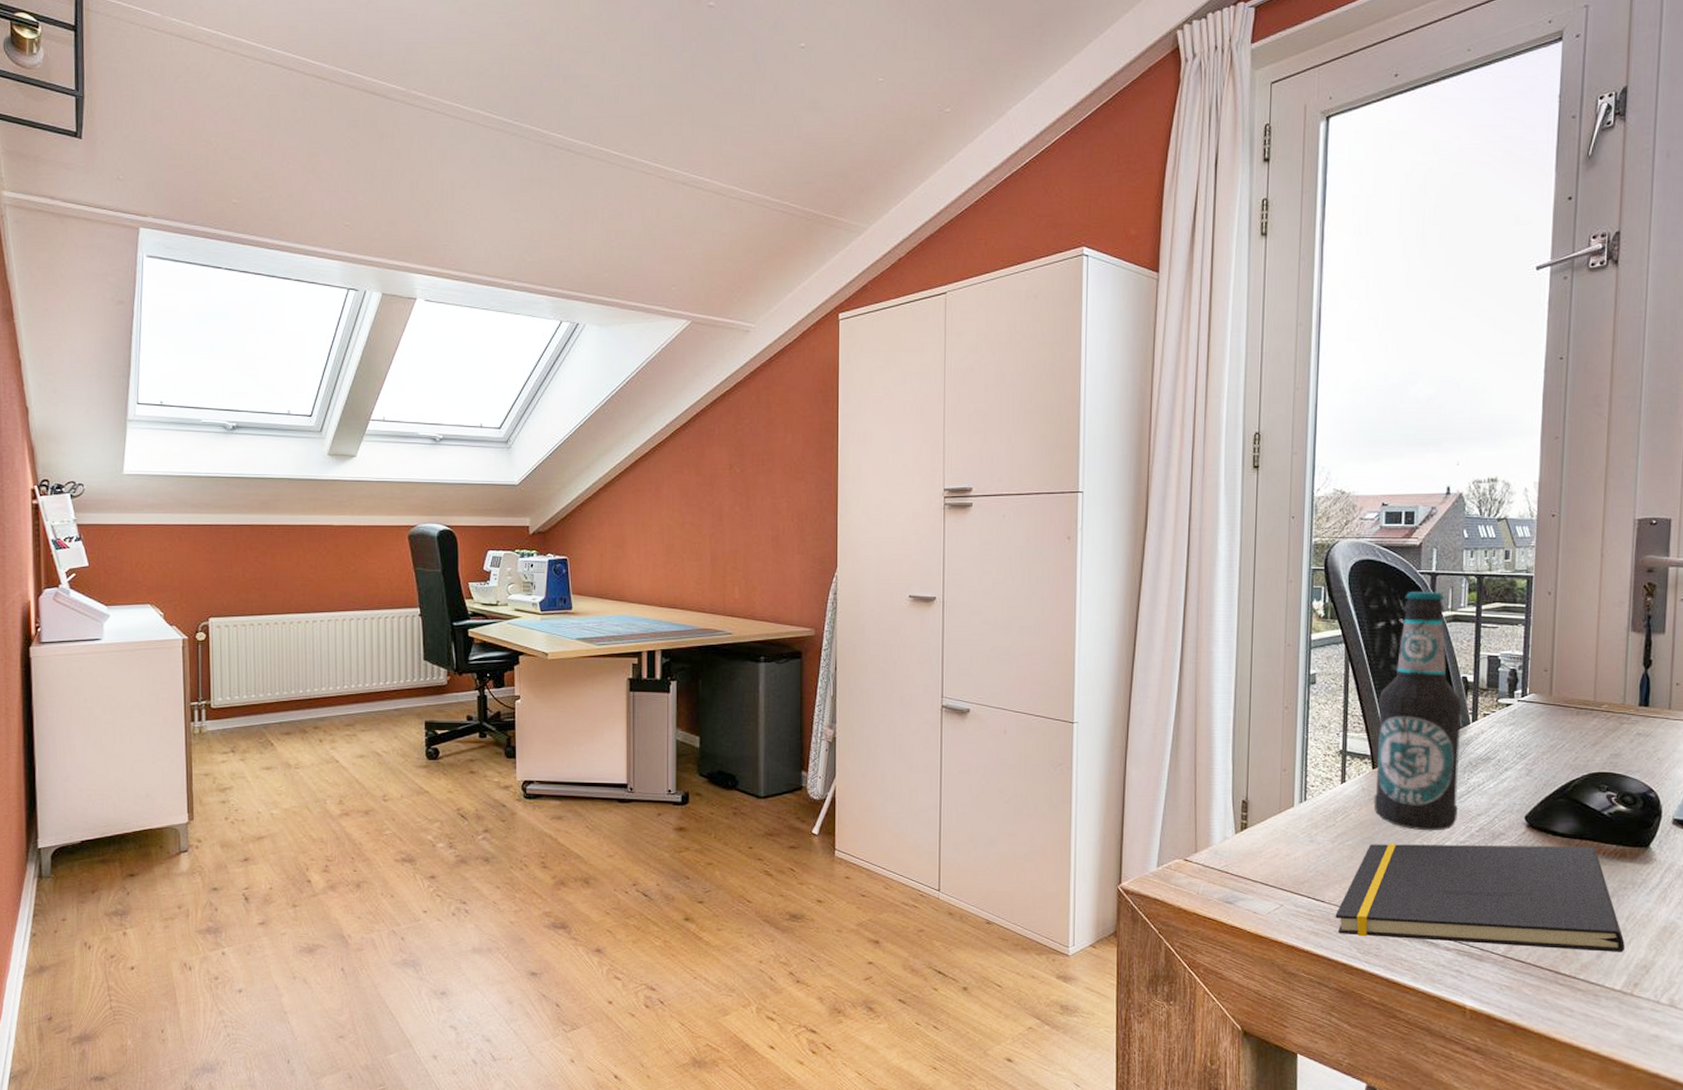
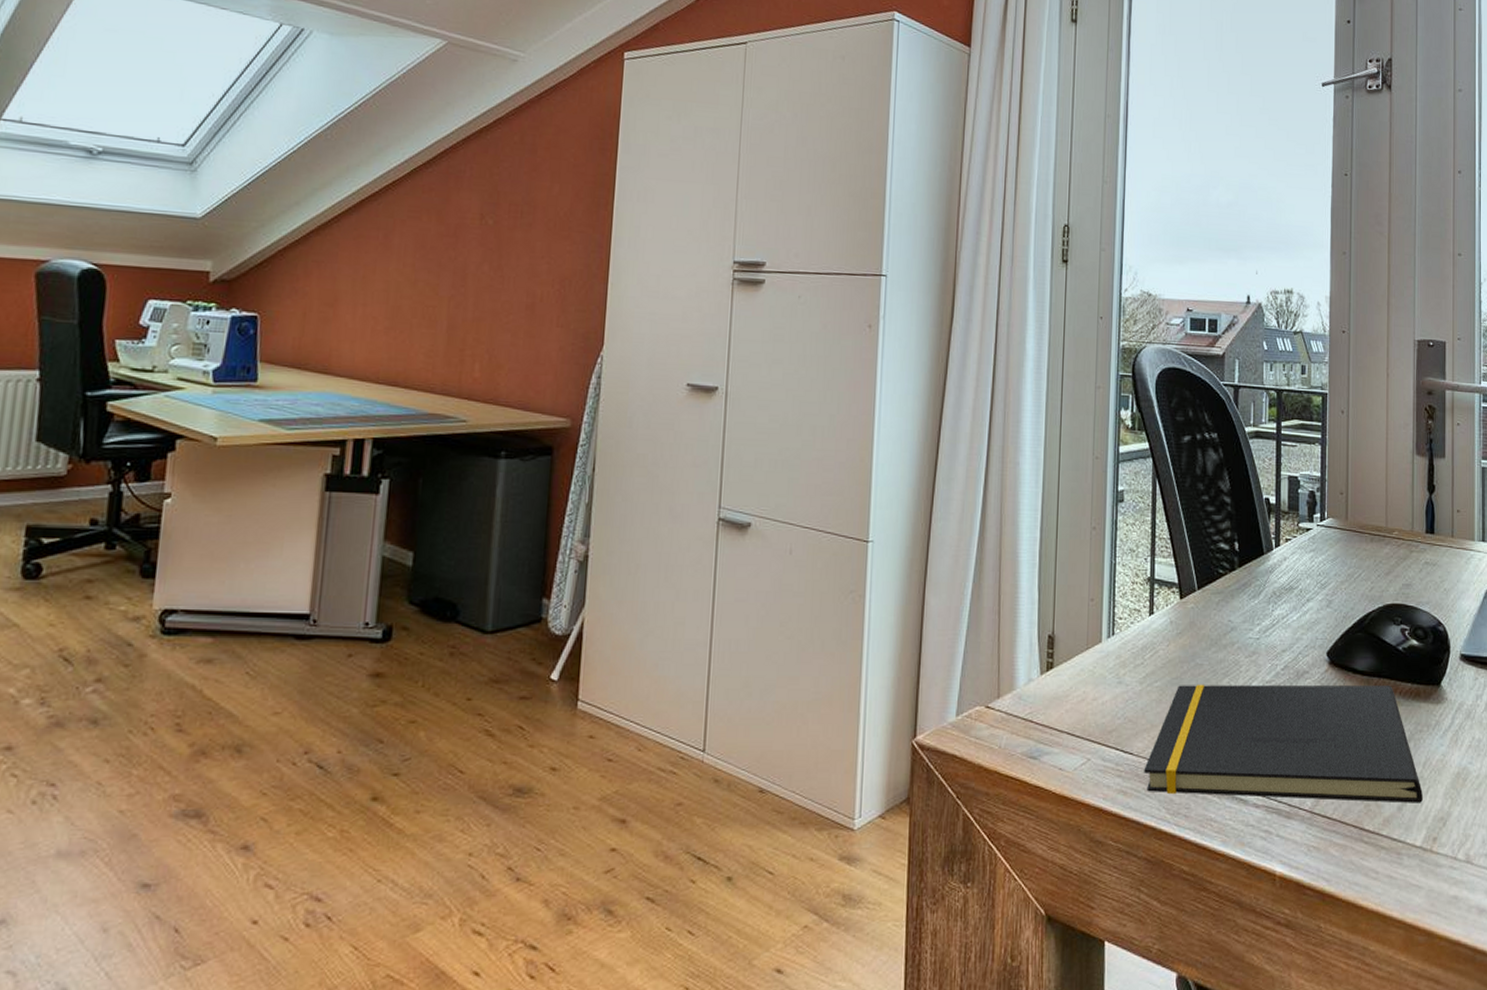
bottle: present [1373,592,1462,831] -> none [1181,404,1266,670]

